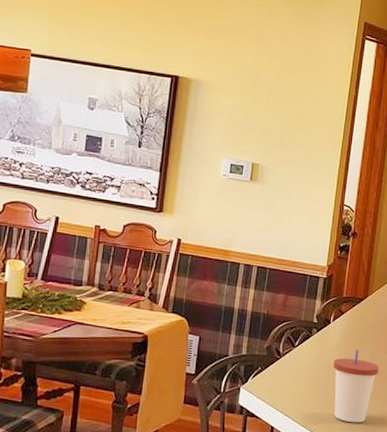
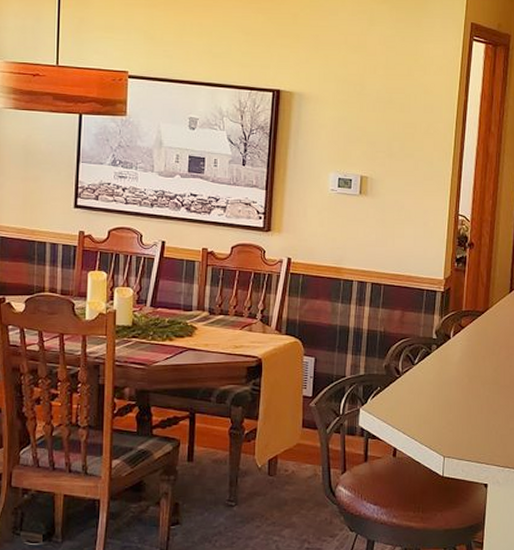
cup: present [333,349,379,423] -> none [456,364,504,442]

